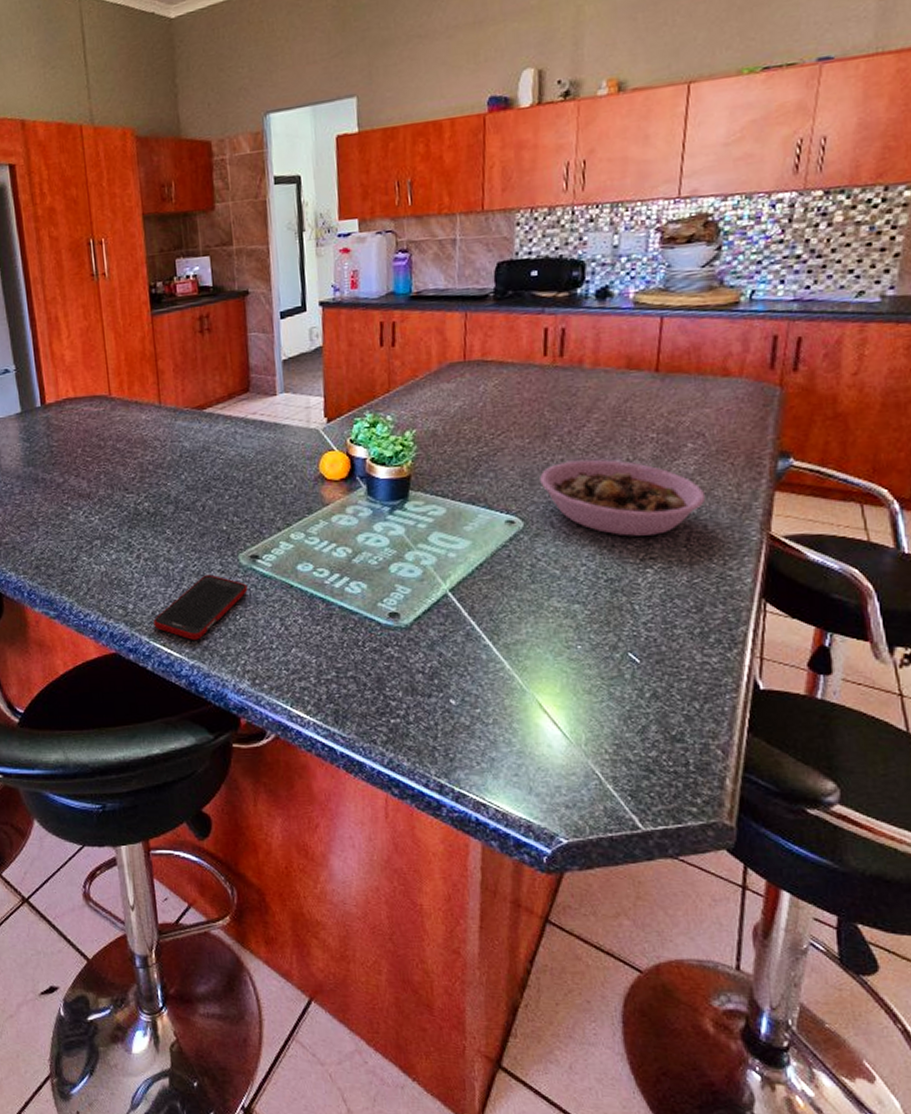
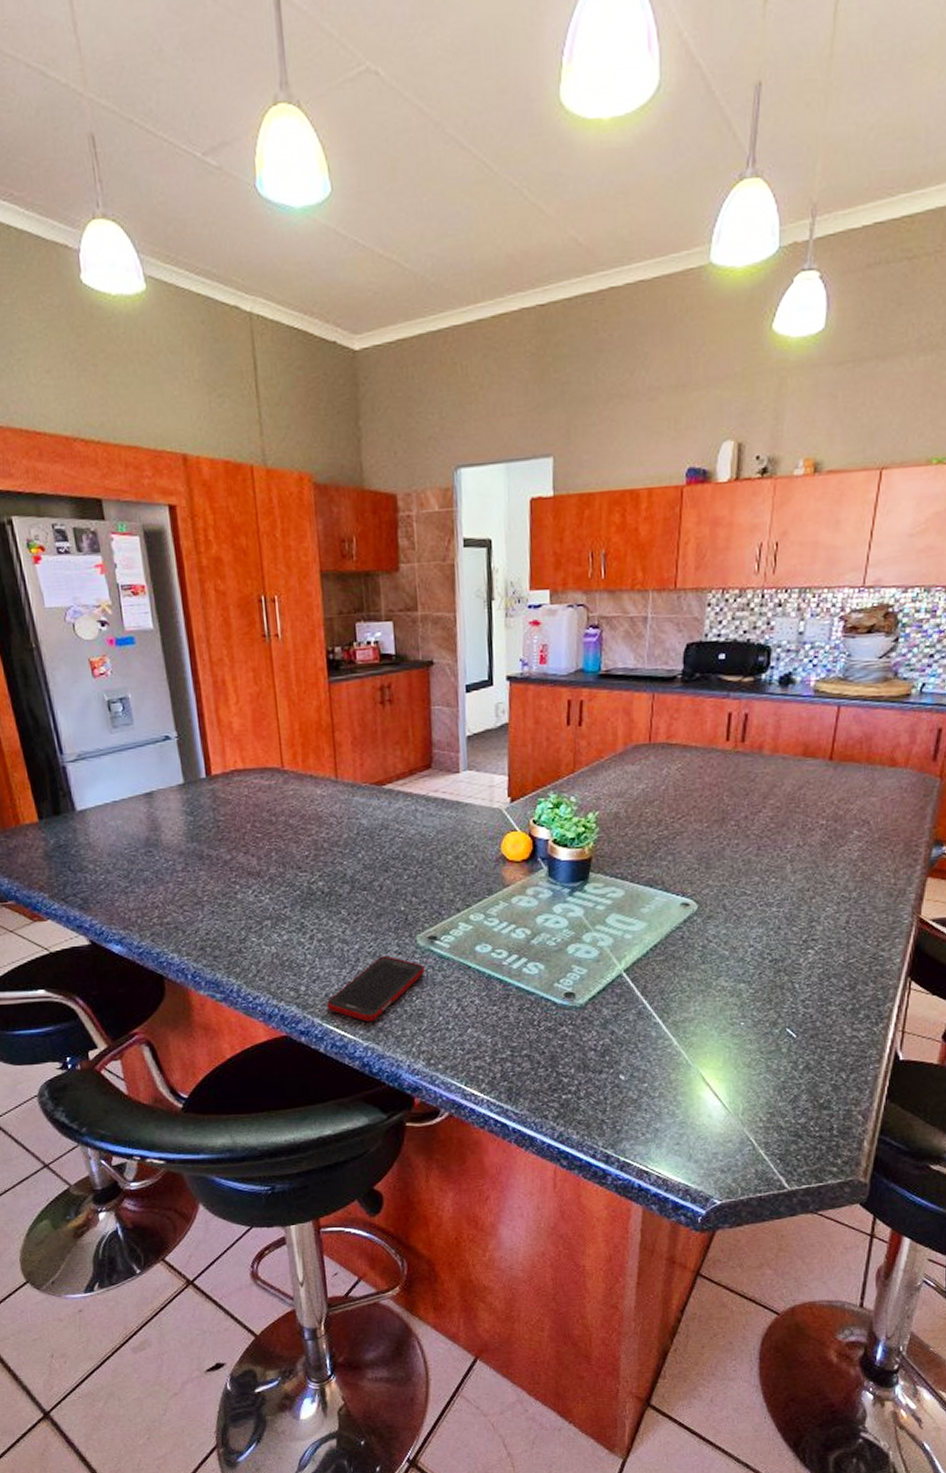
bowl: present [540,459,705,536] -> none [716,844,865,919]

